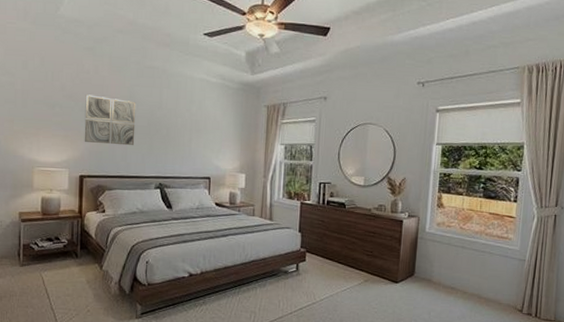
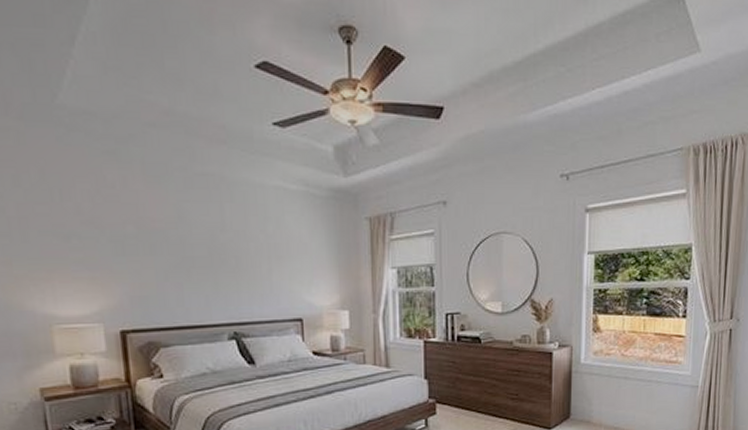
wall art: present [84,94,136,146] -> none [113,218,193,286]

